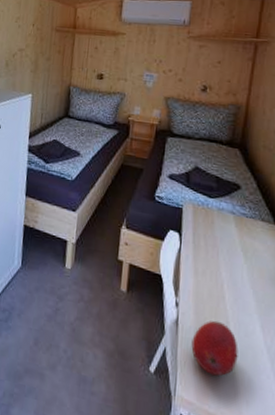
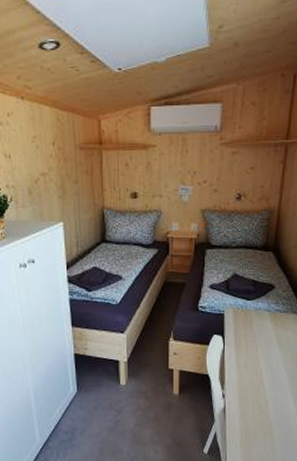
fruit: present [191,320,238,377] -> none [237,402,276,444]

